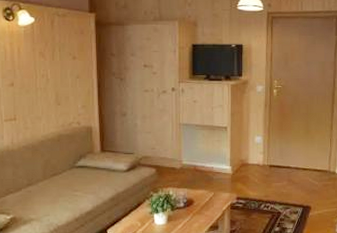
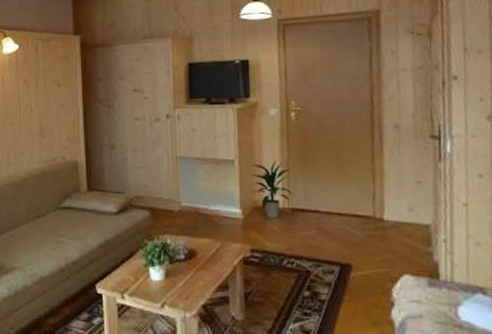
indoor plant: none [240,127,271,174] -> present [251,160,293,219]

